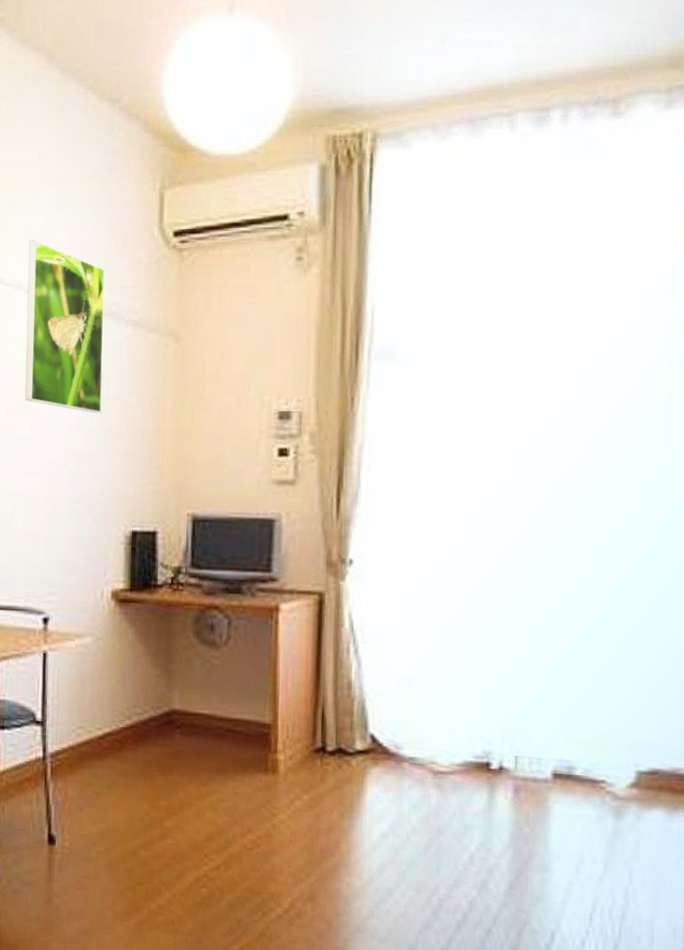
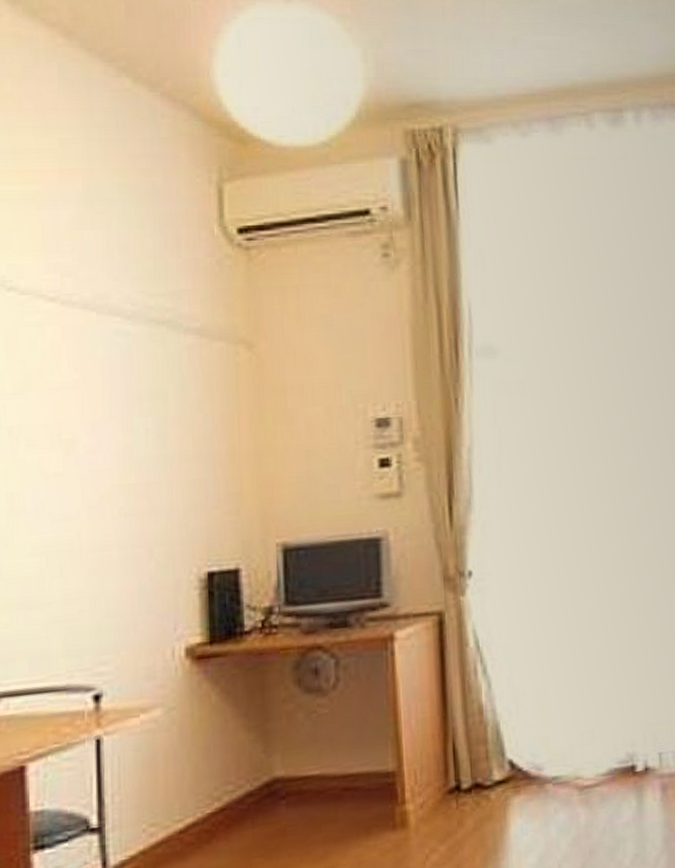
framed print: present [25,240,106,414] -> none [51,240,159,439]

